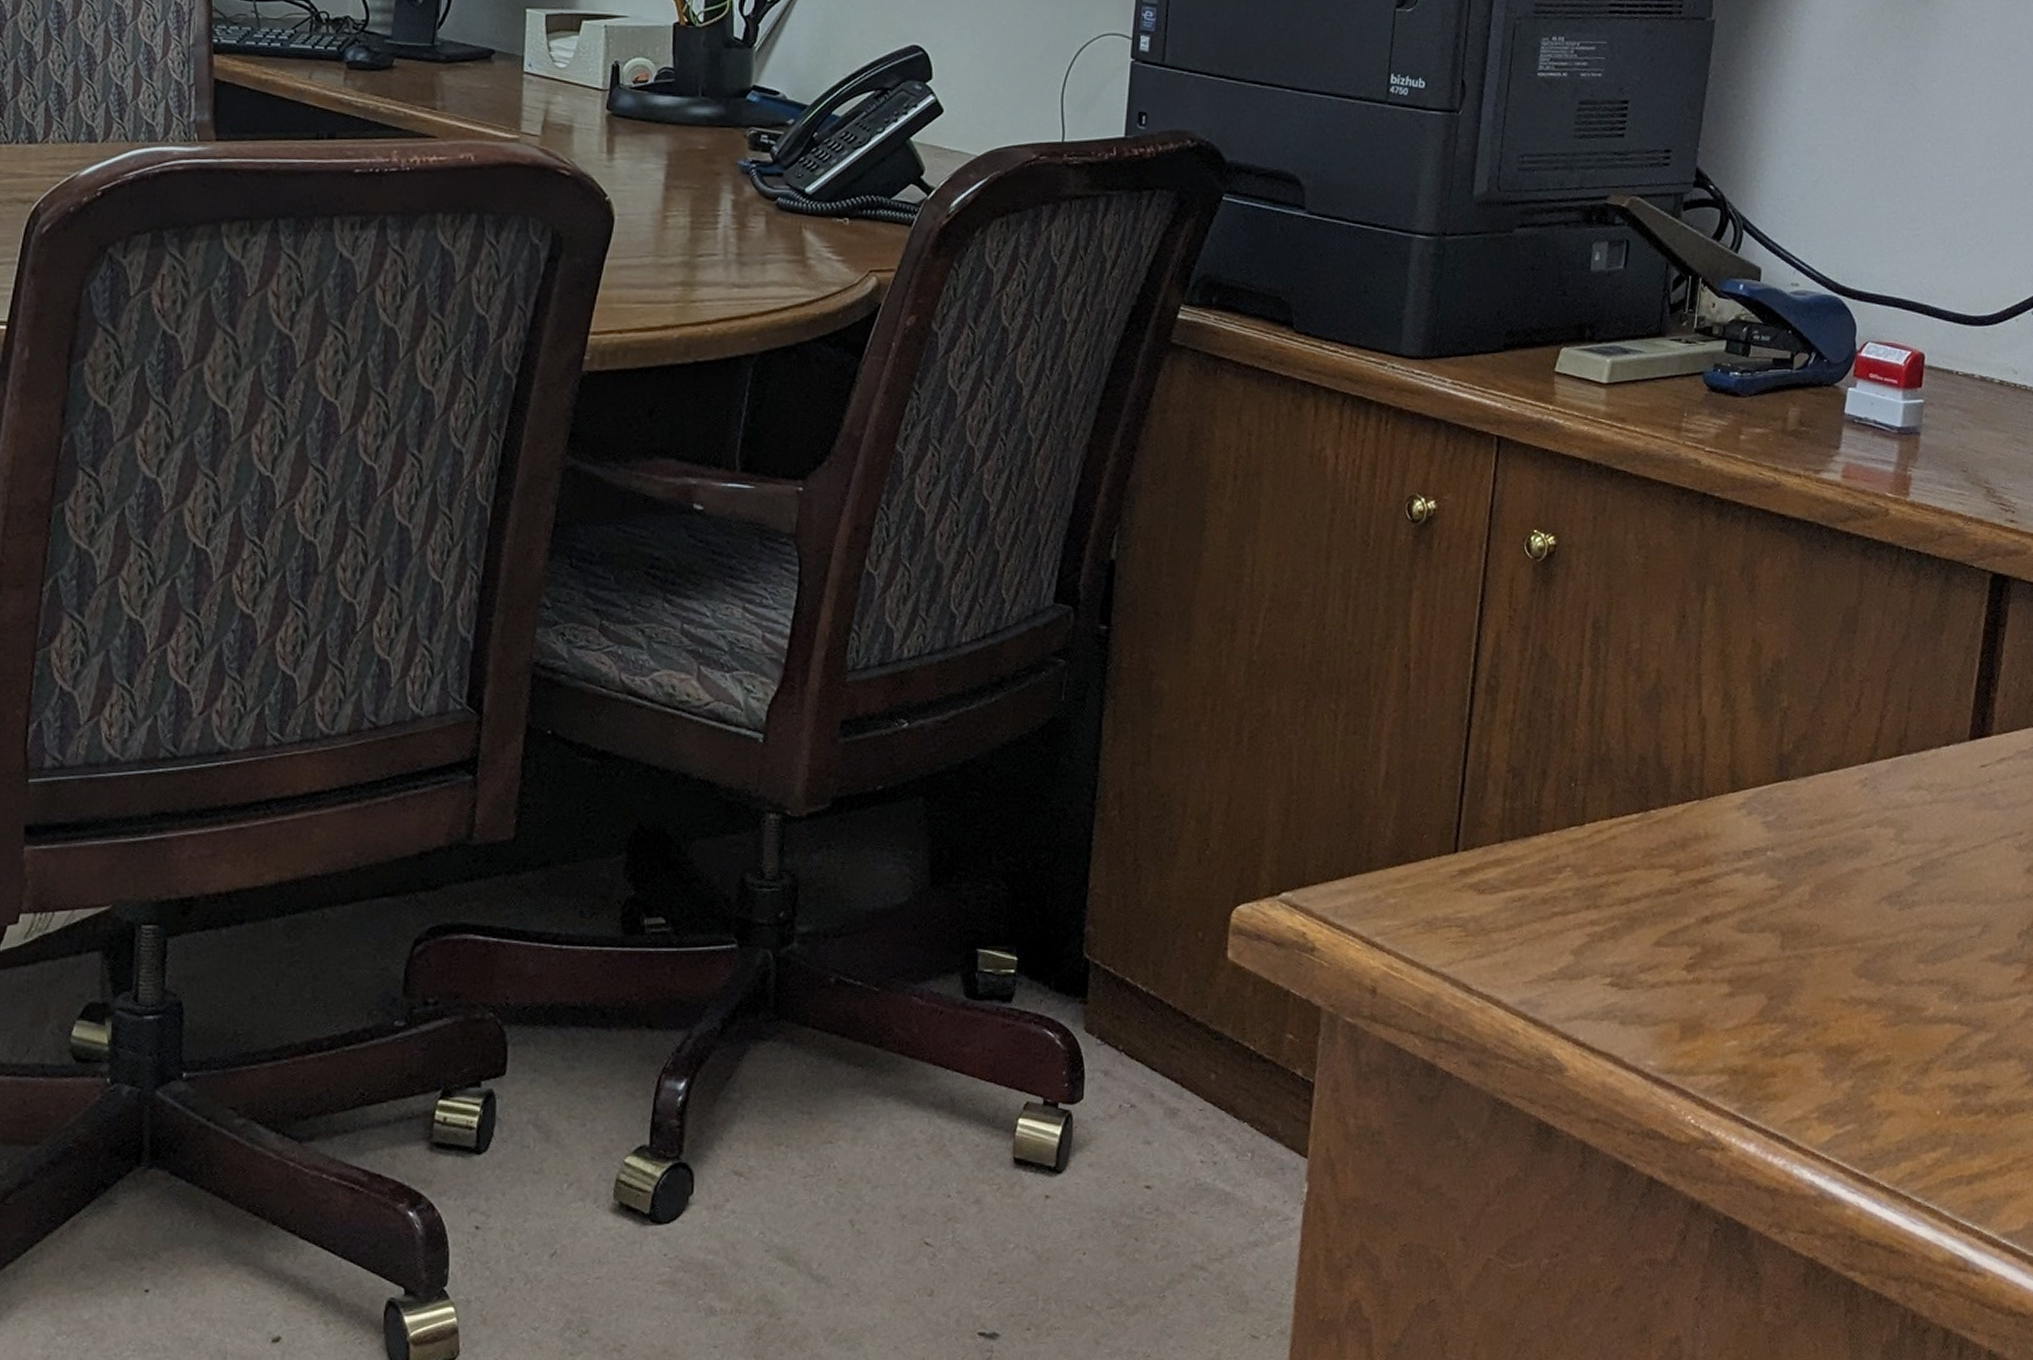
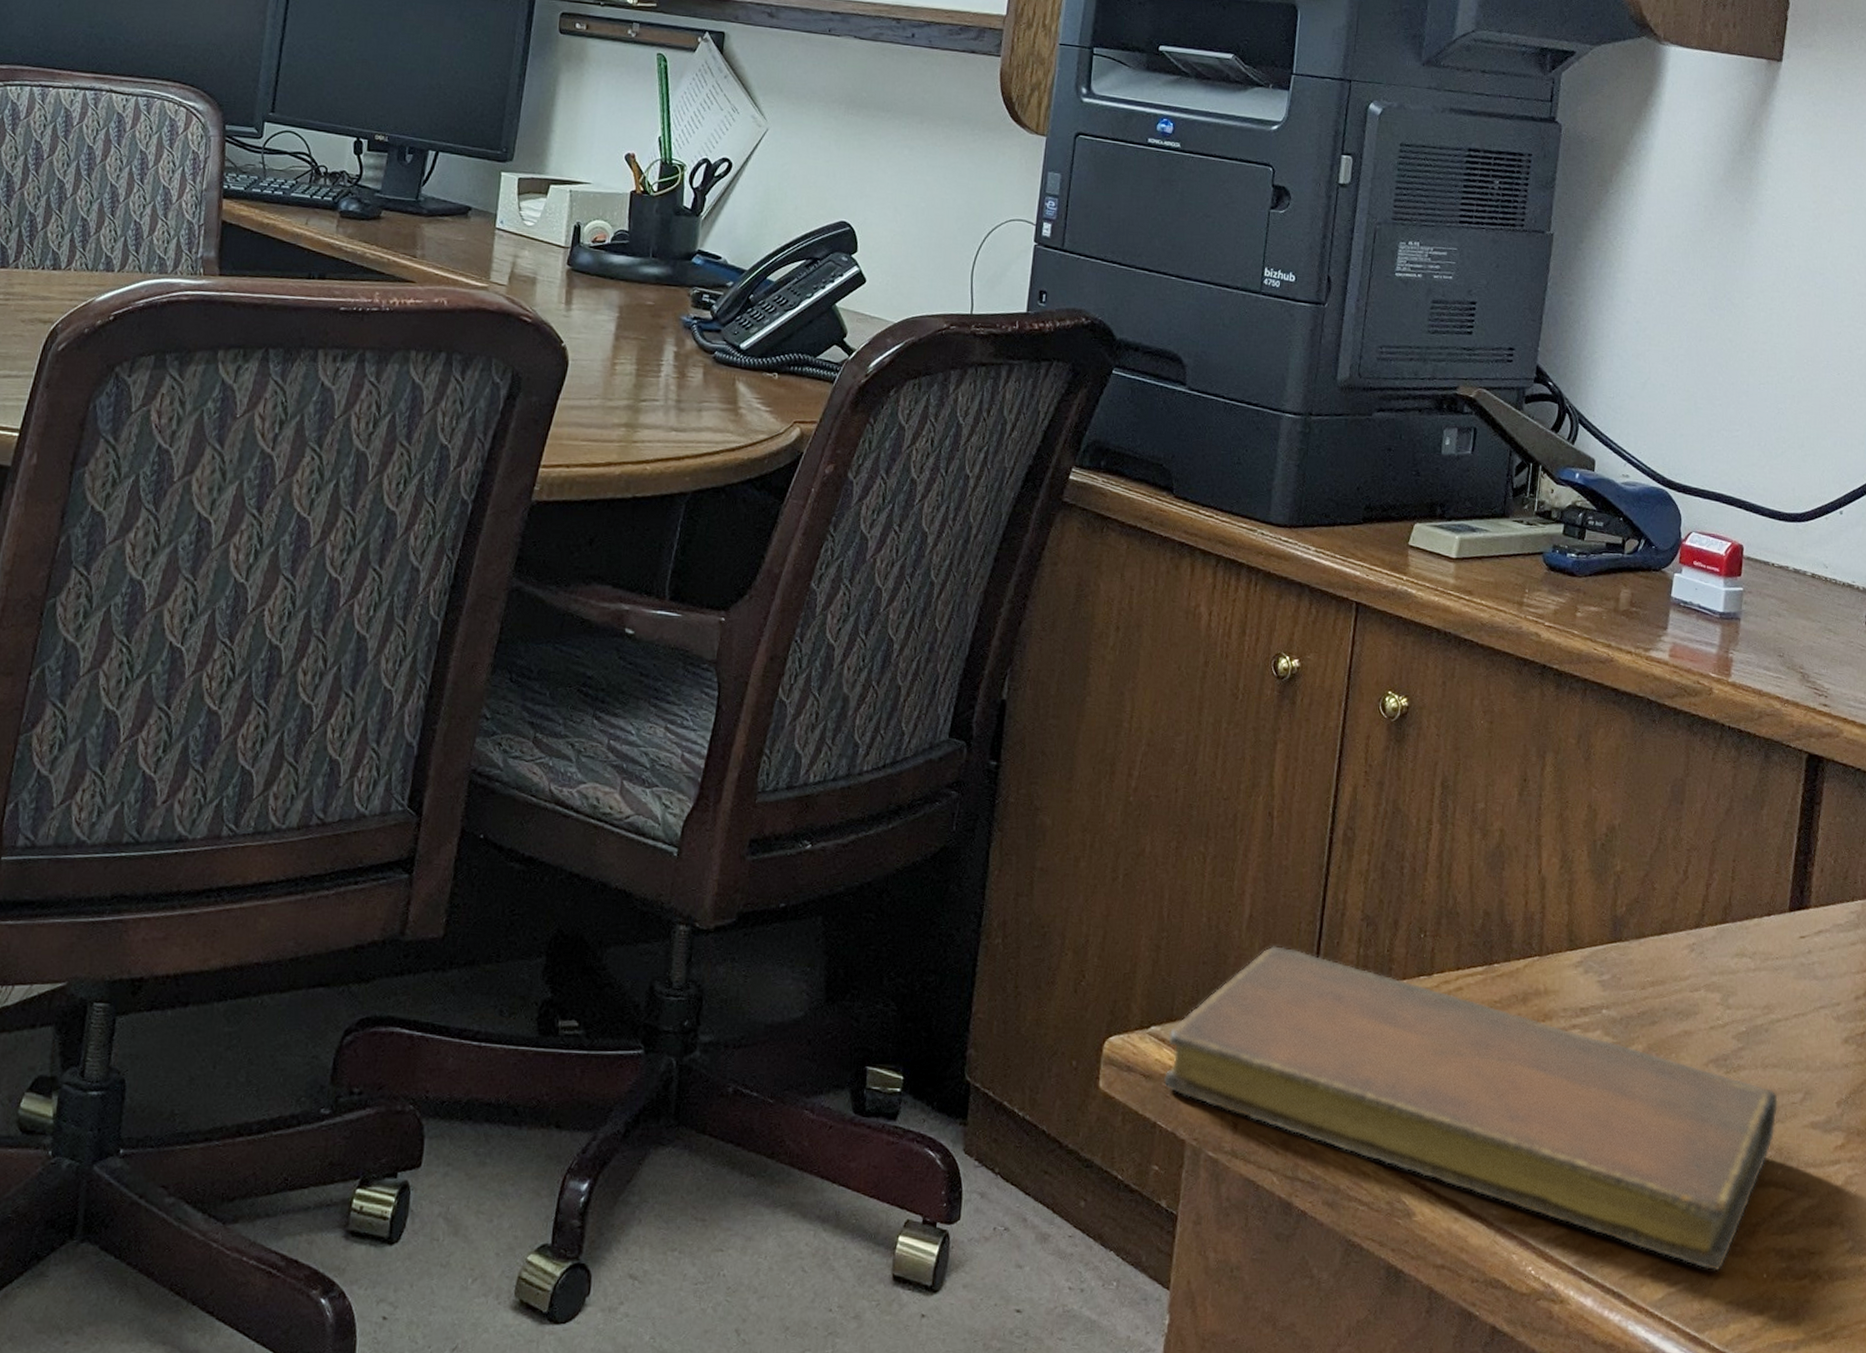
notebook: none [1297,803,1955,1111] -> present [1164,946,1778,1272]

